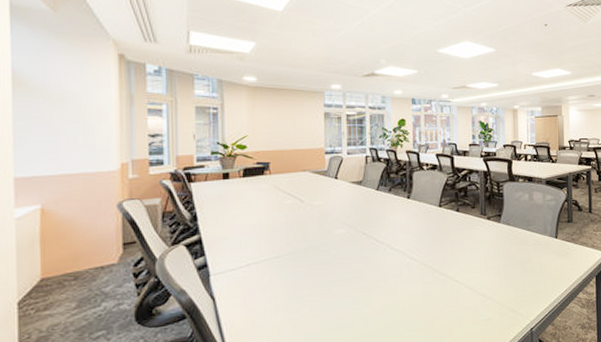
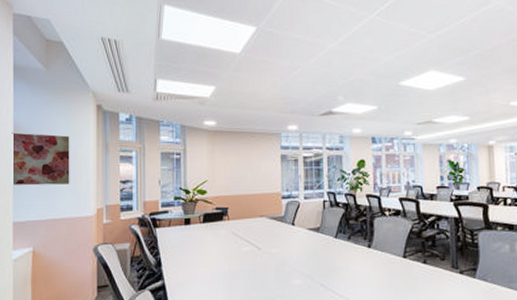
wall art: none [9,79,87,138] -> present [11,132,70,186]

